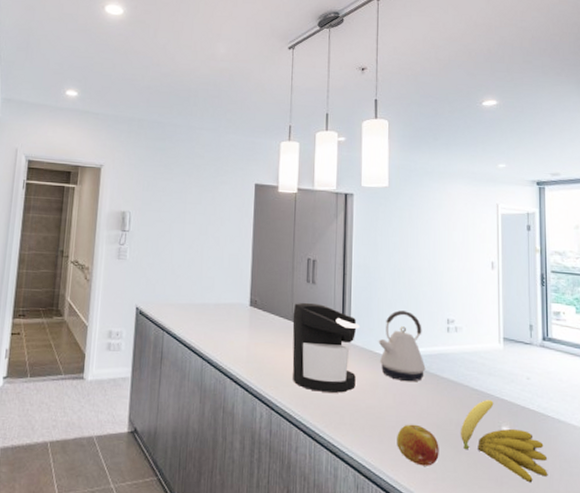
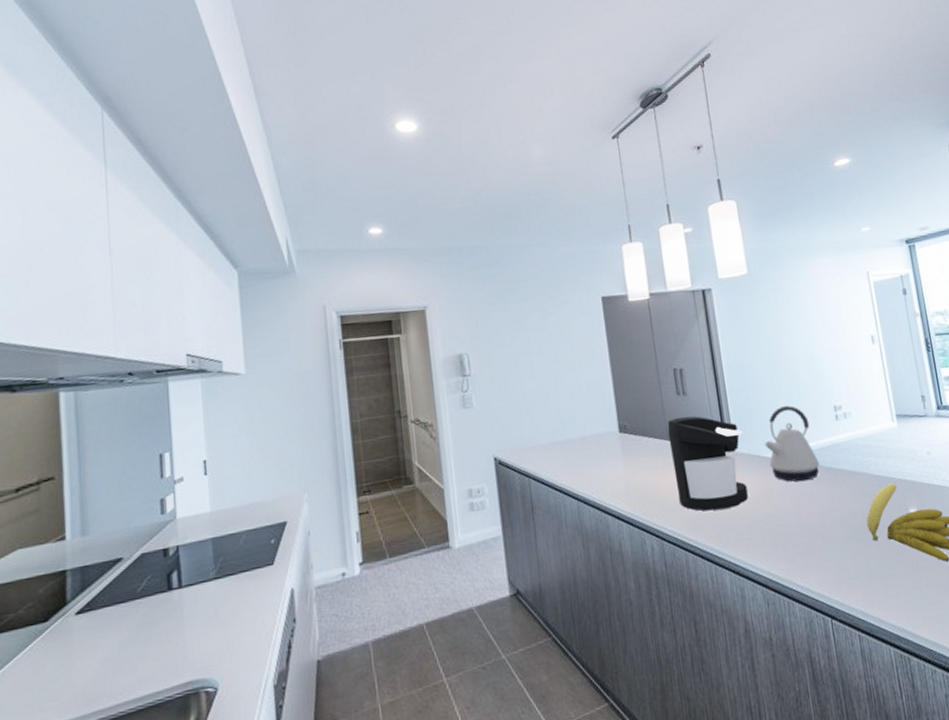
fruit: present [397,424,439,466] -> none [800,525,849,568]

